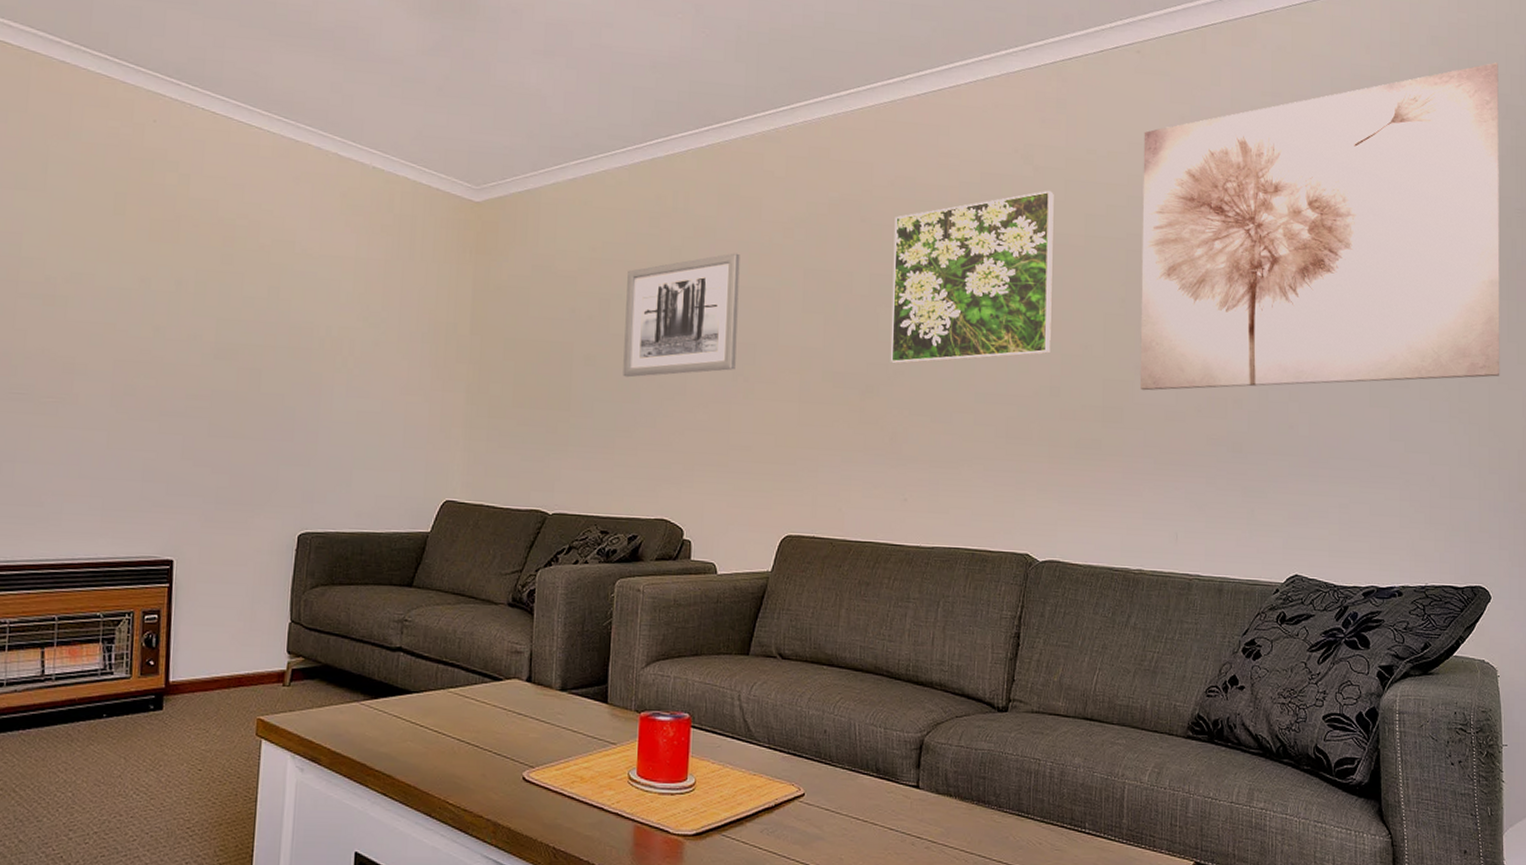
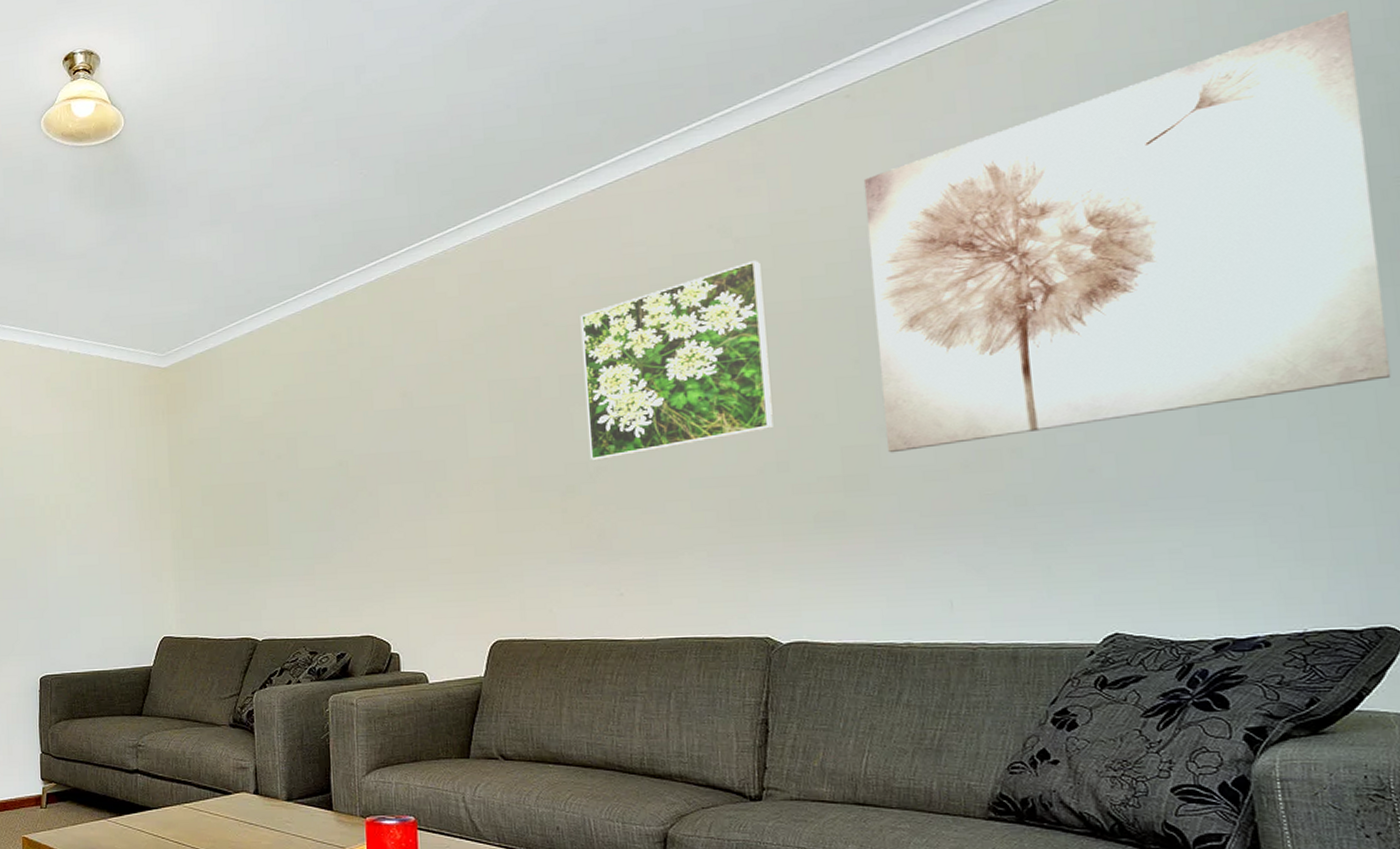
wall art: present [623,253,740,378] -> none [311,376,427,508]

